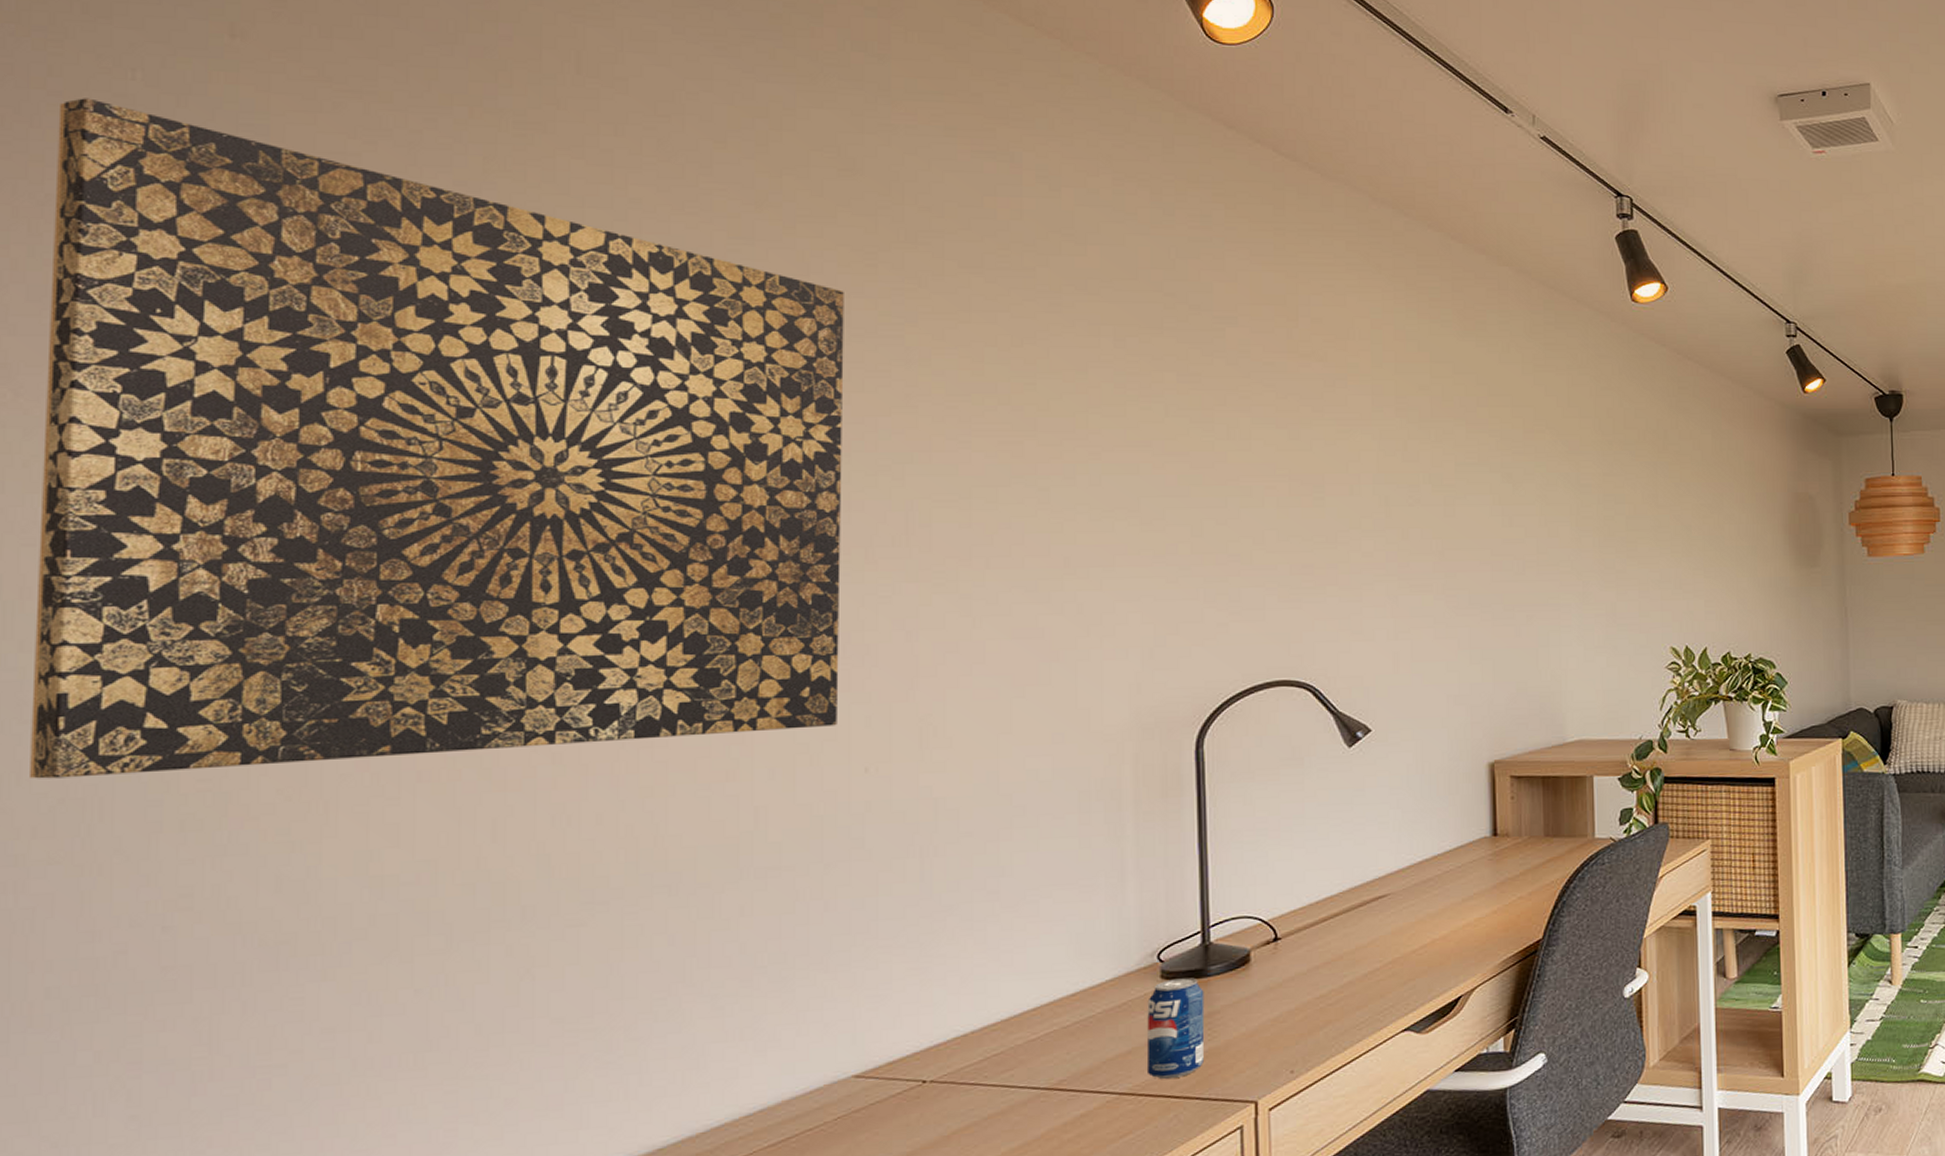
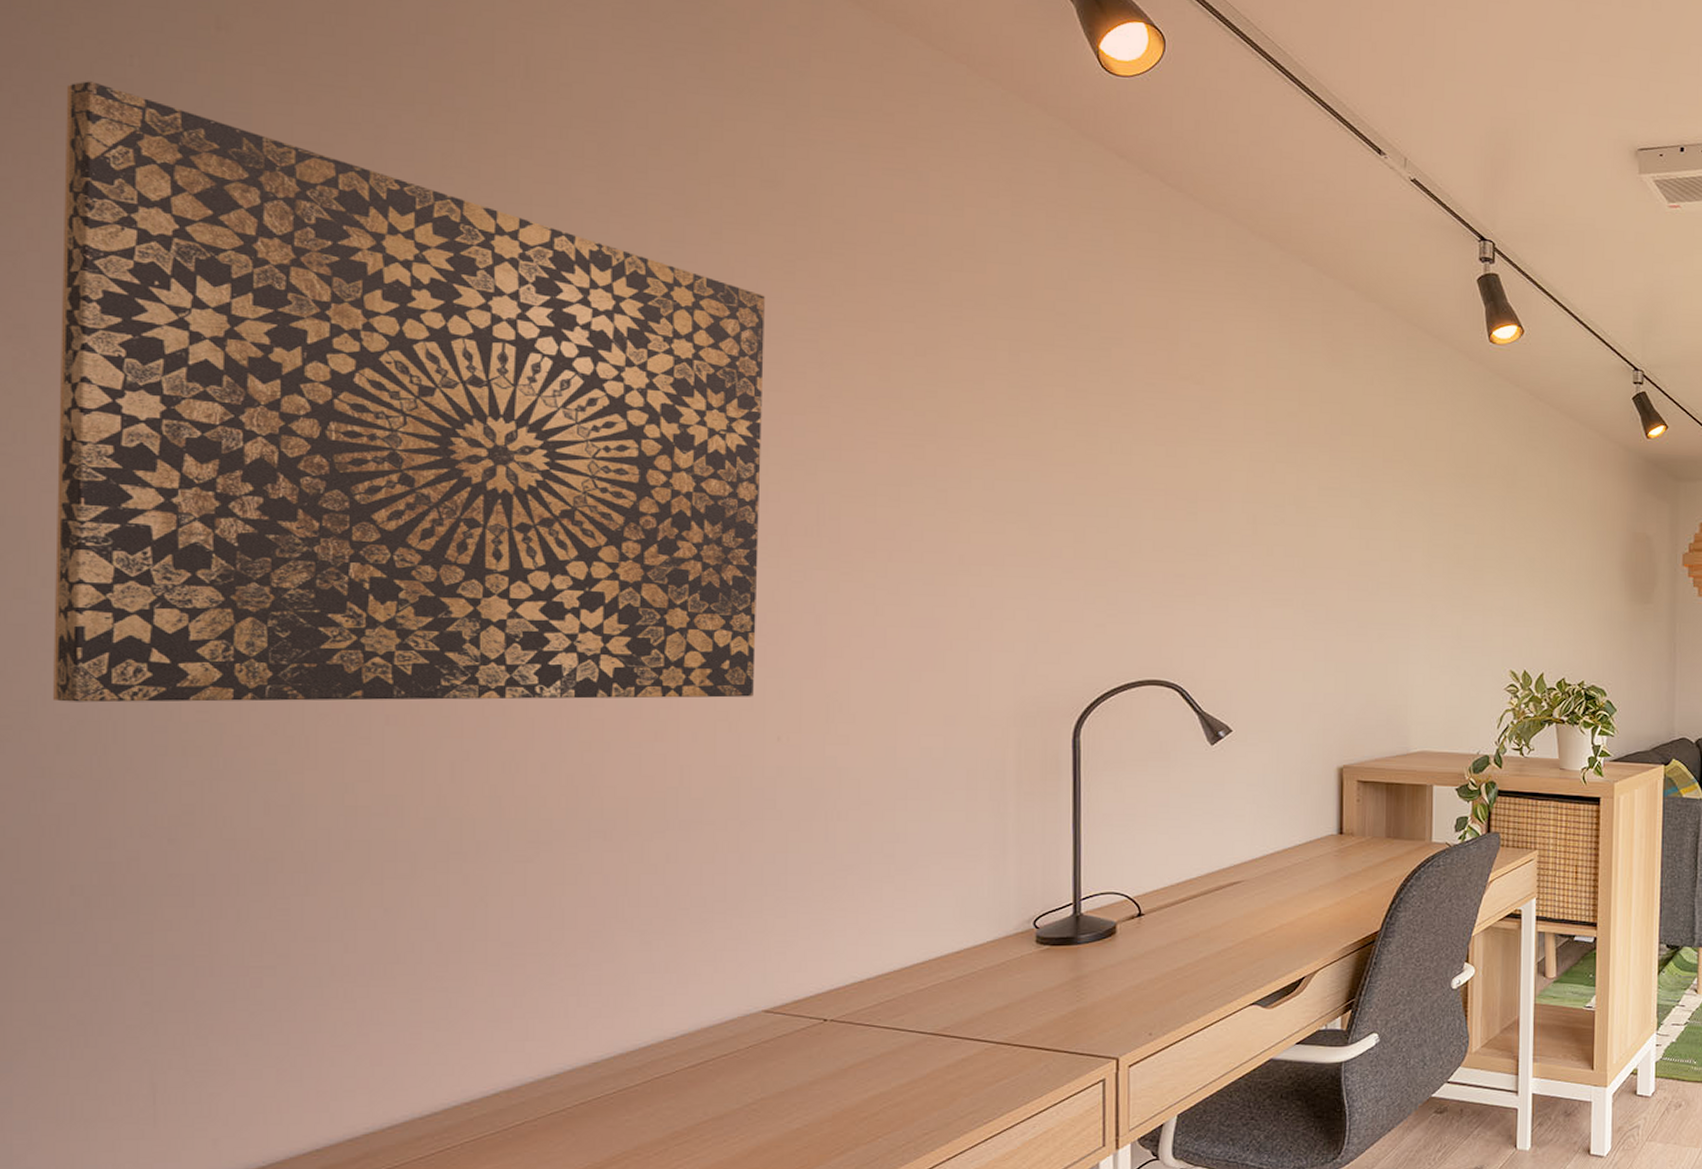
beverage can: present [1147,977,1205,1080] -> none [1022,944,1074,1033]

